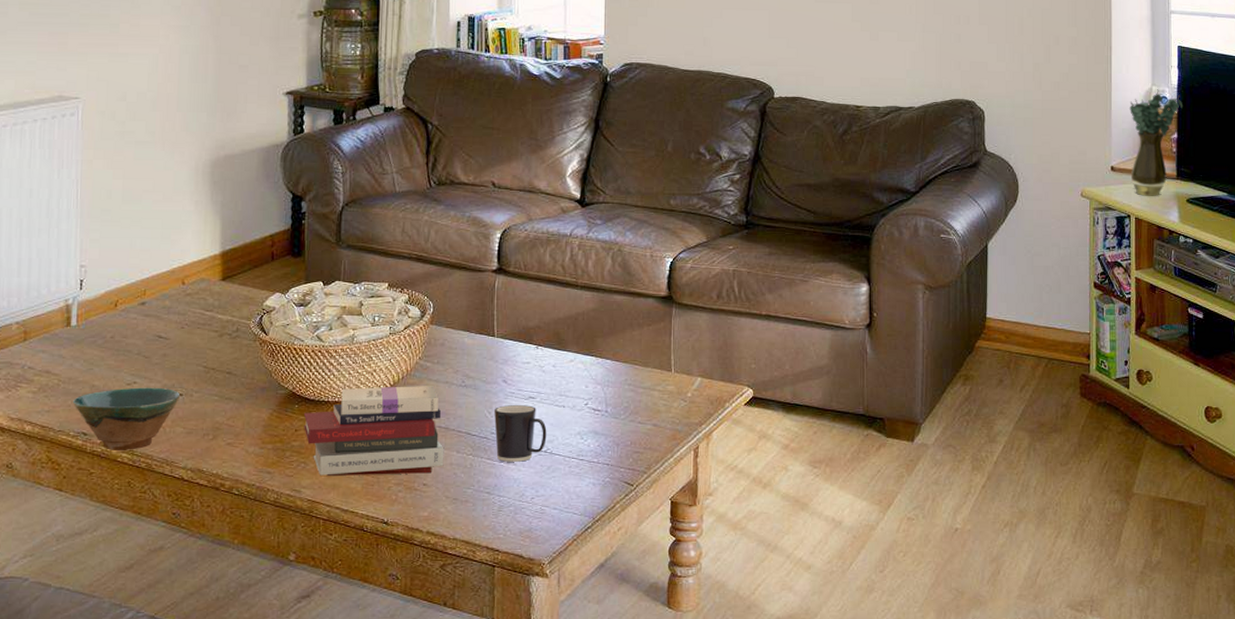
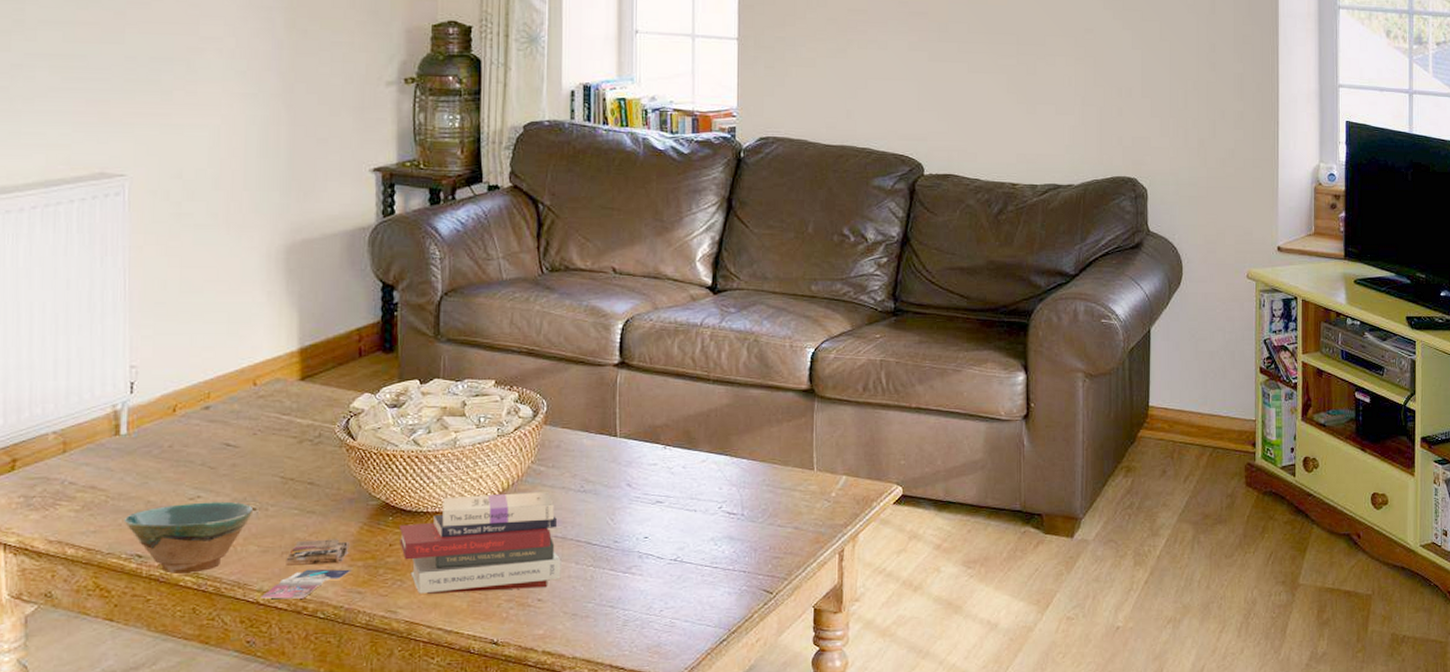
magazine: none [185,423,262,476] -> present [260,539,352,599]
mug: present [493,405,547,462] -> none [616,510,677,573]
vase: present [1130,89,1182,196] -> none [1297,166,1350,277]

